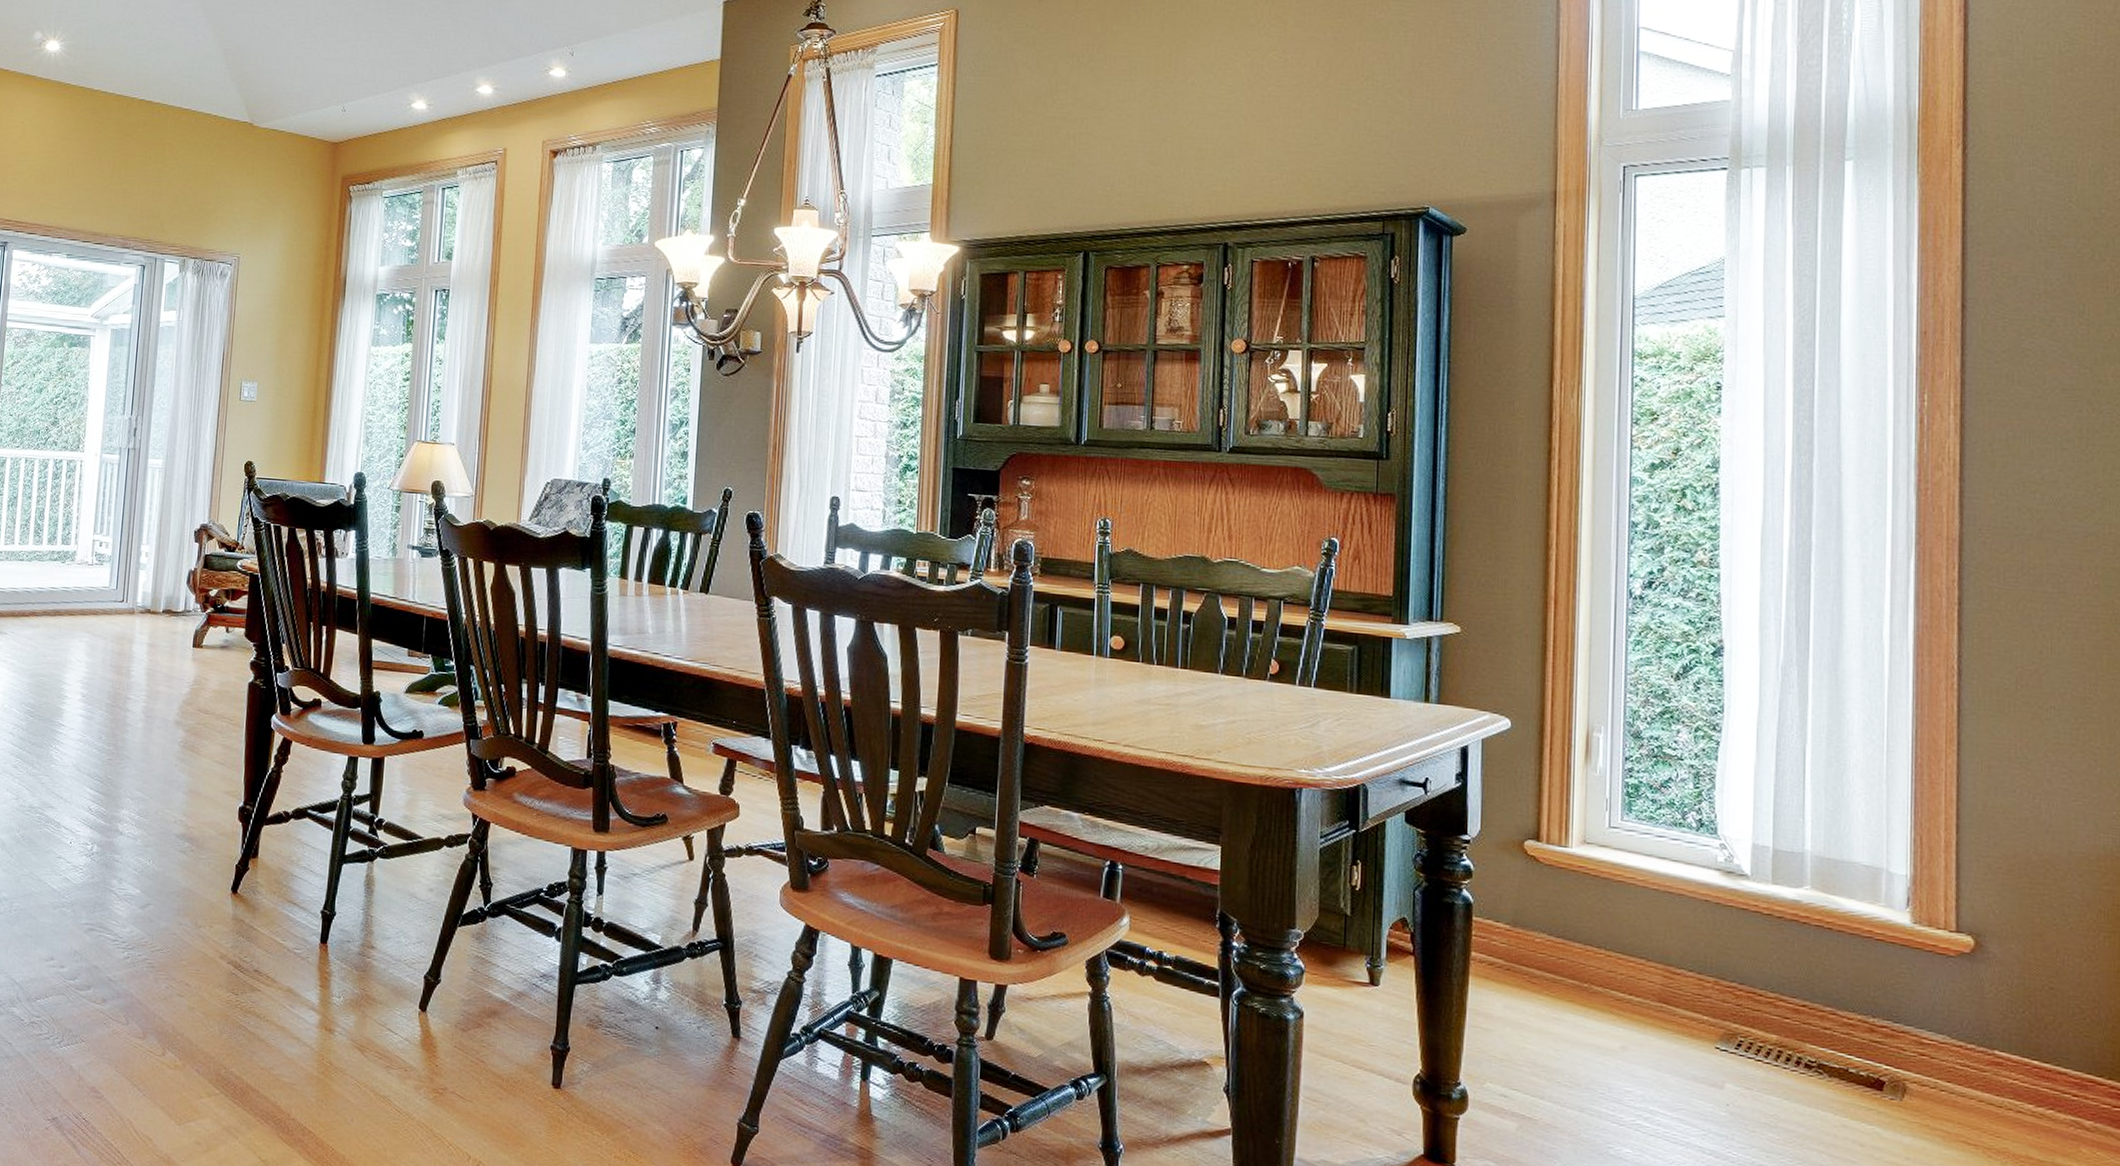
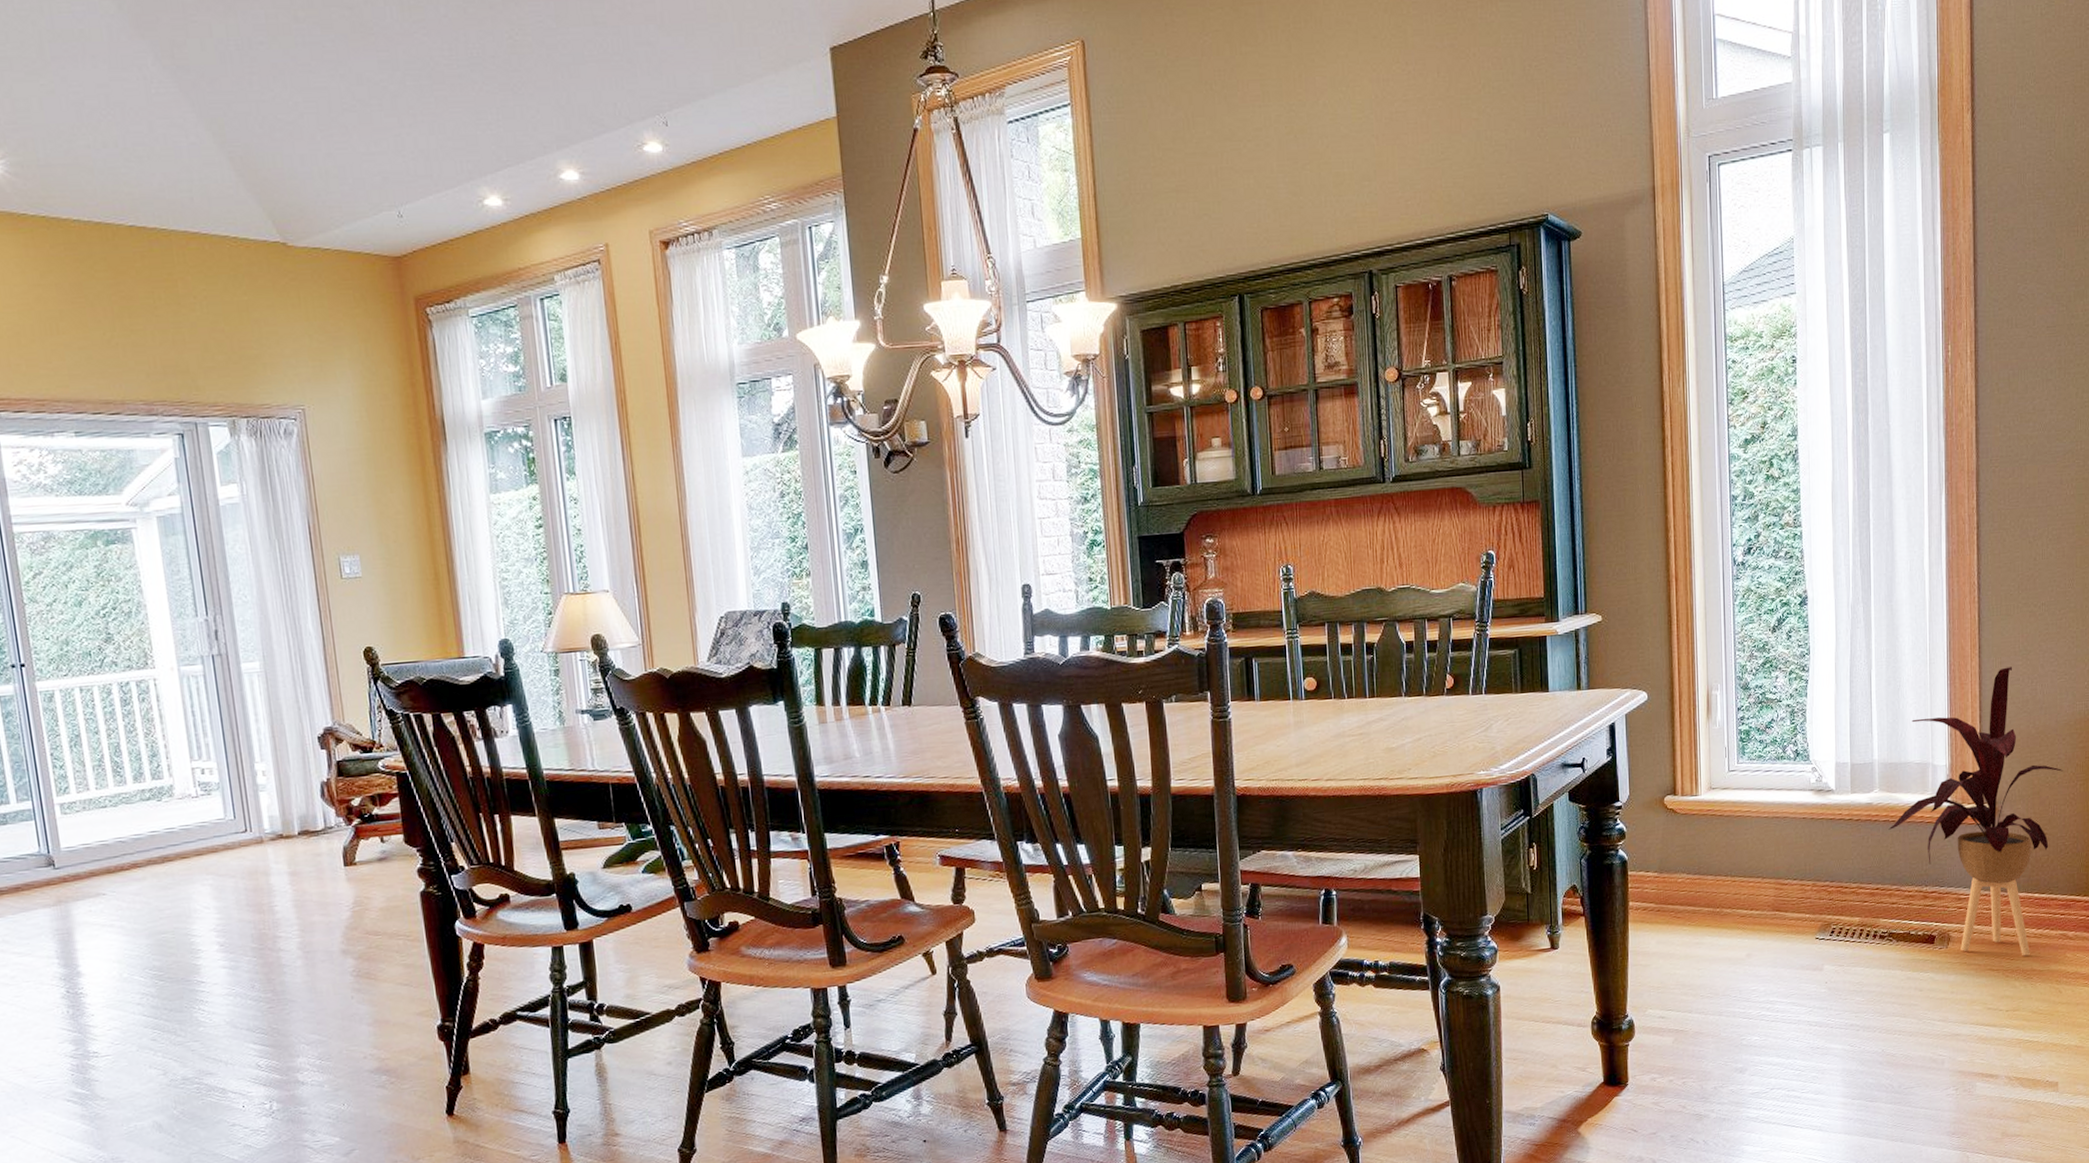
house plant: none [1822,773,2079,1138] -> present [1888,667,2064,956]

